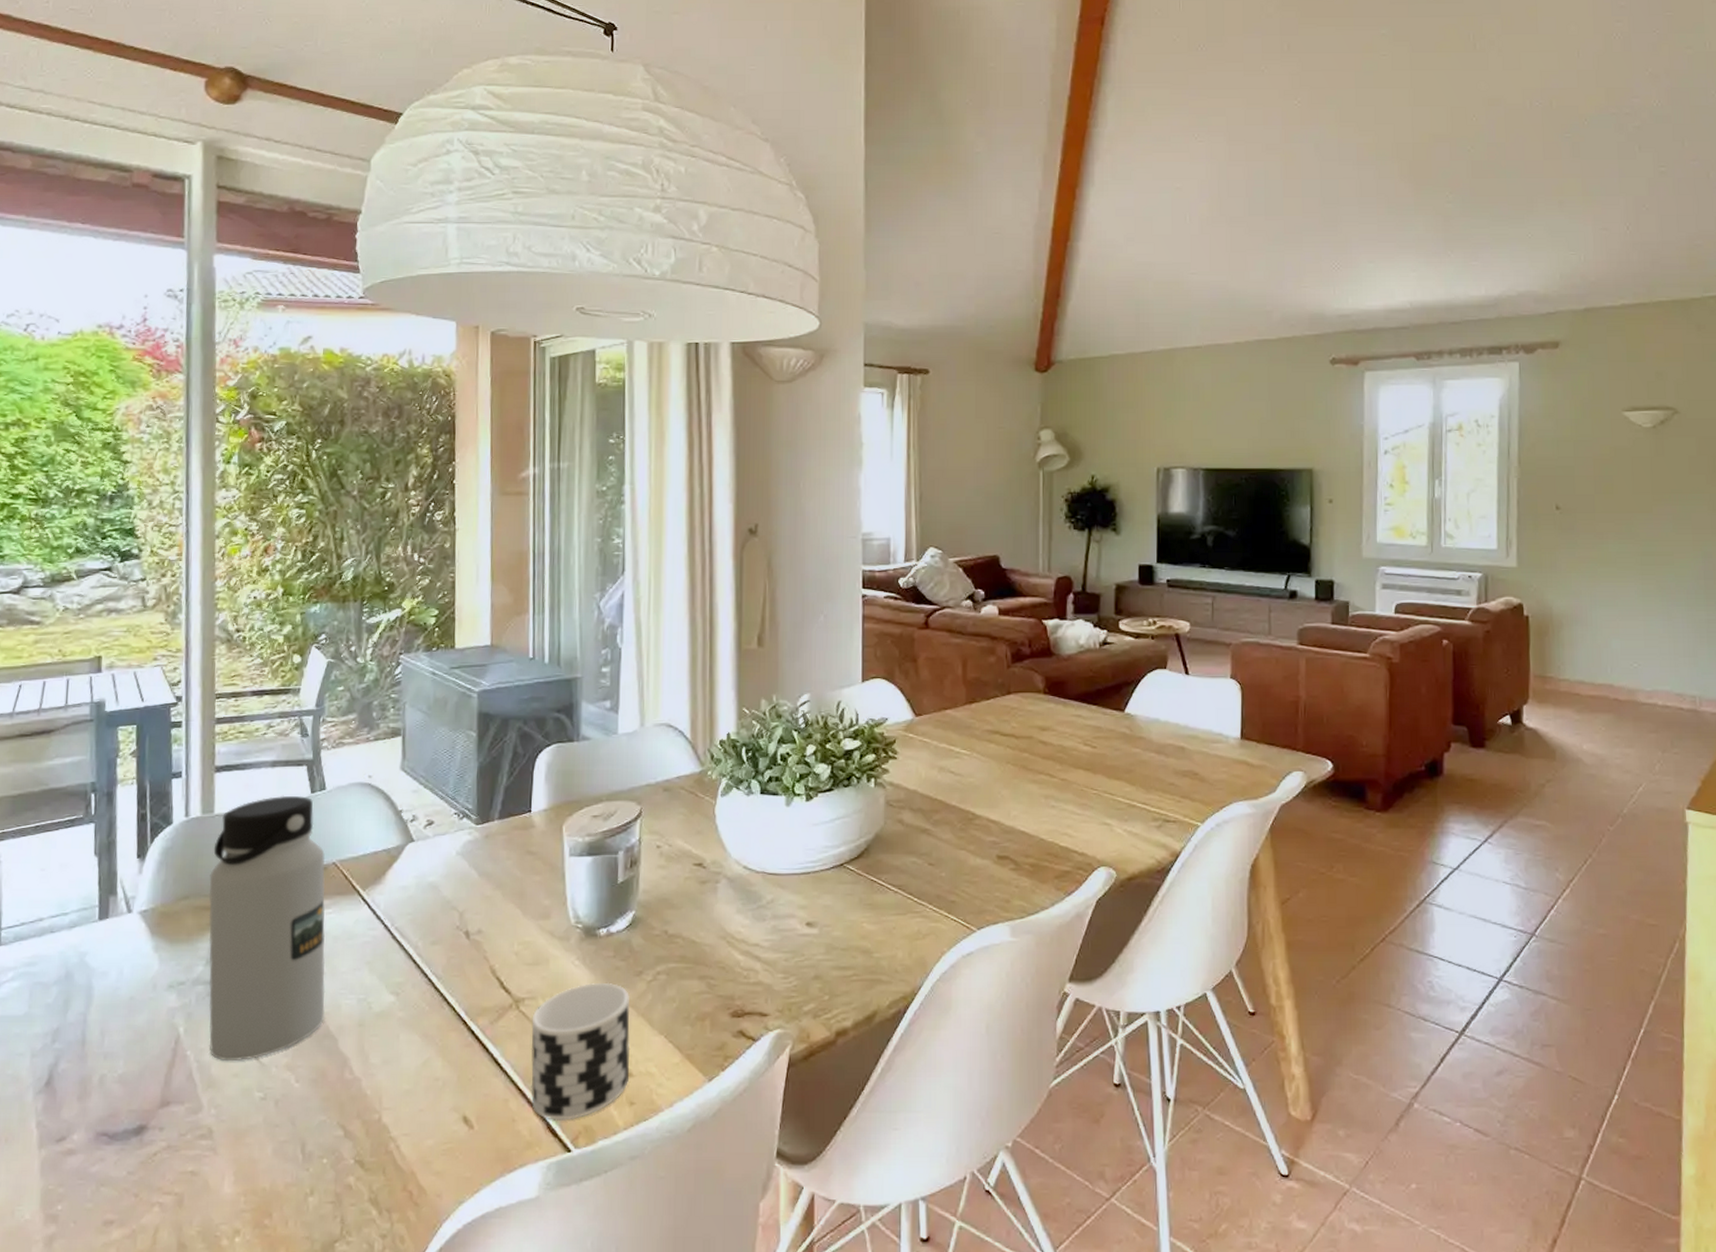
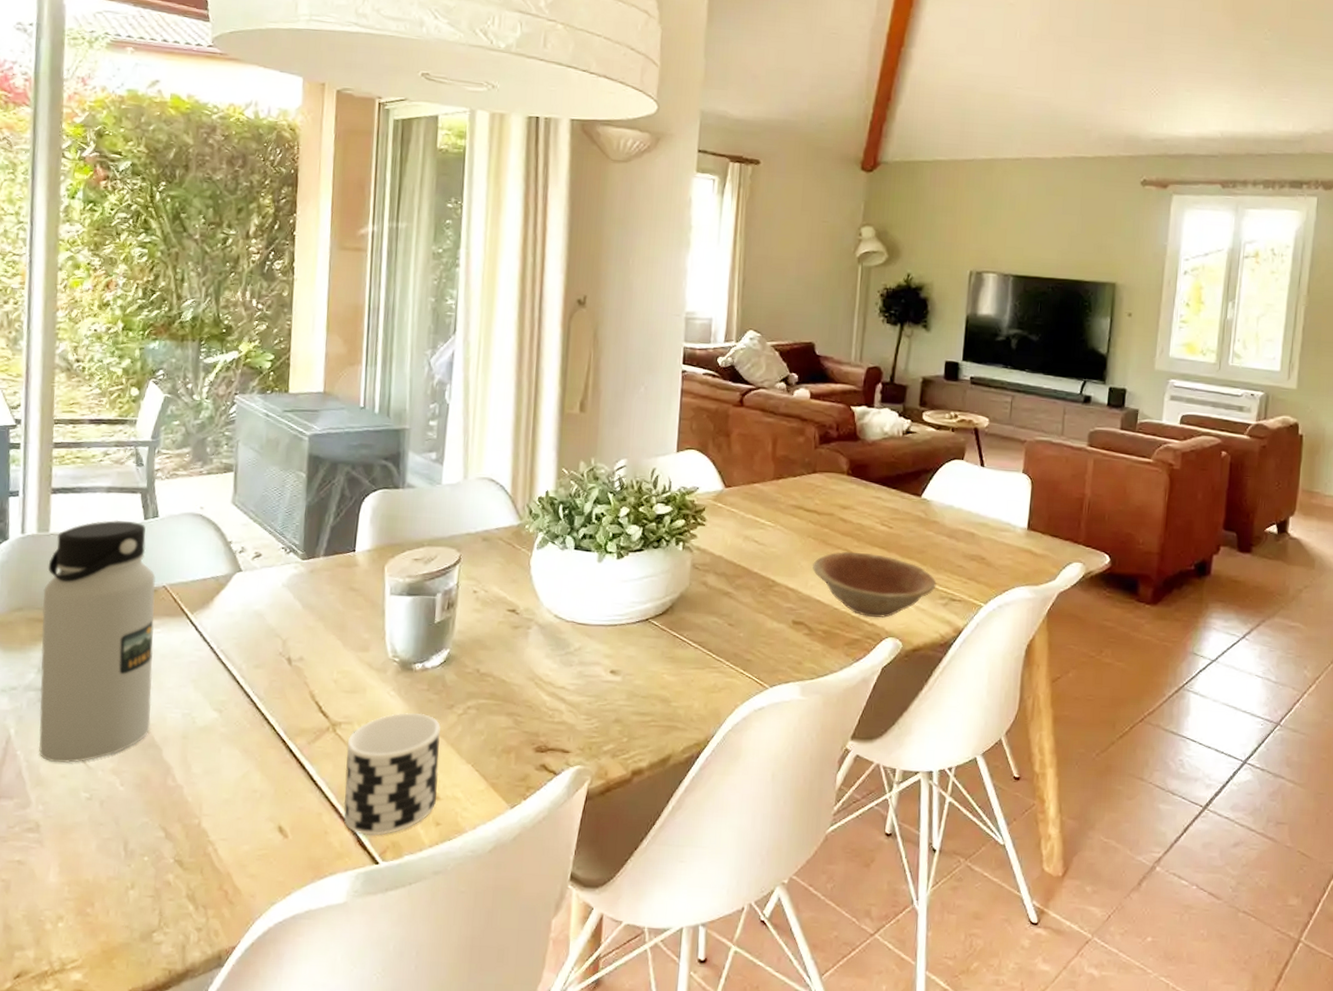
bowl: none [1013,776,1148,847] -> present [812,551,937,618]

